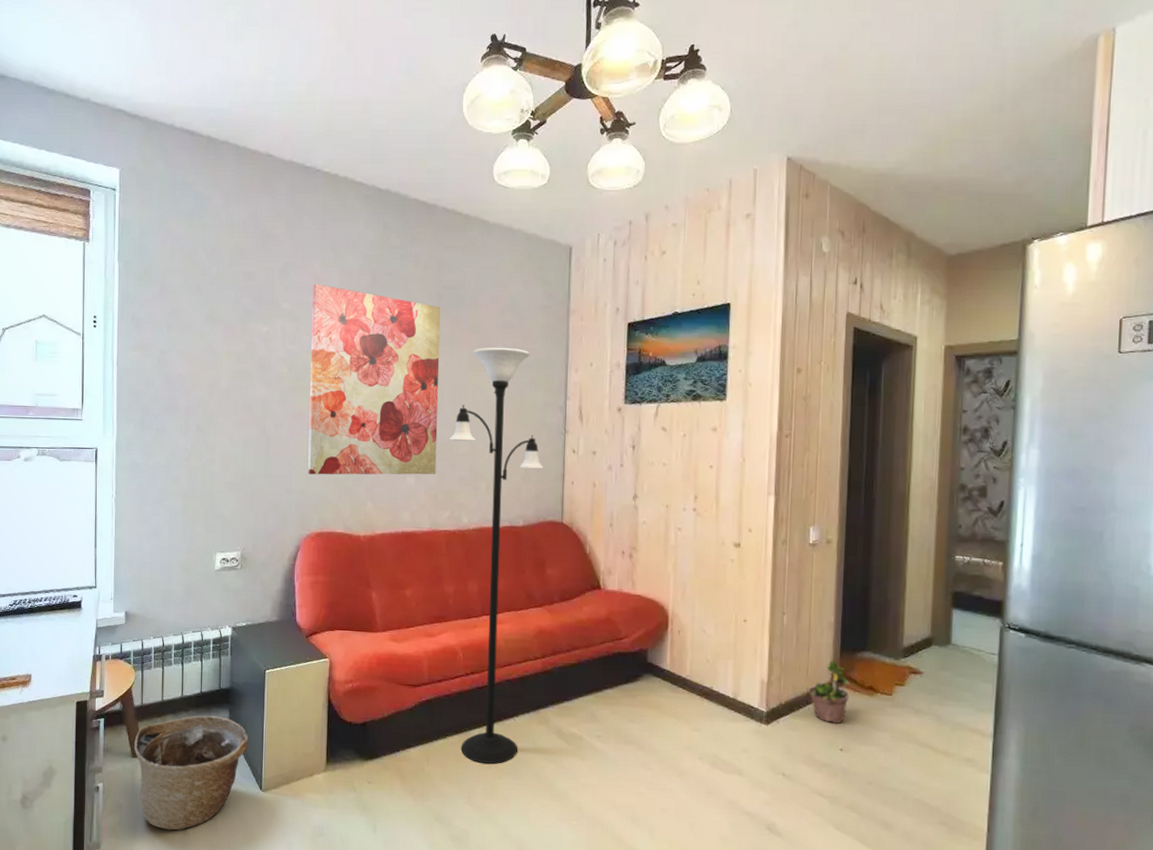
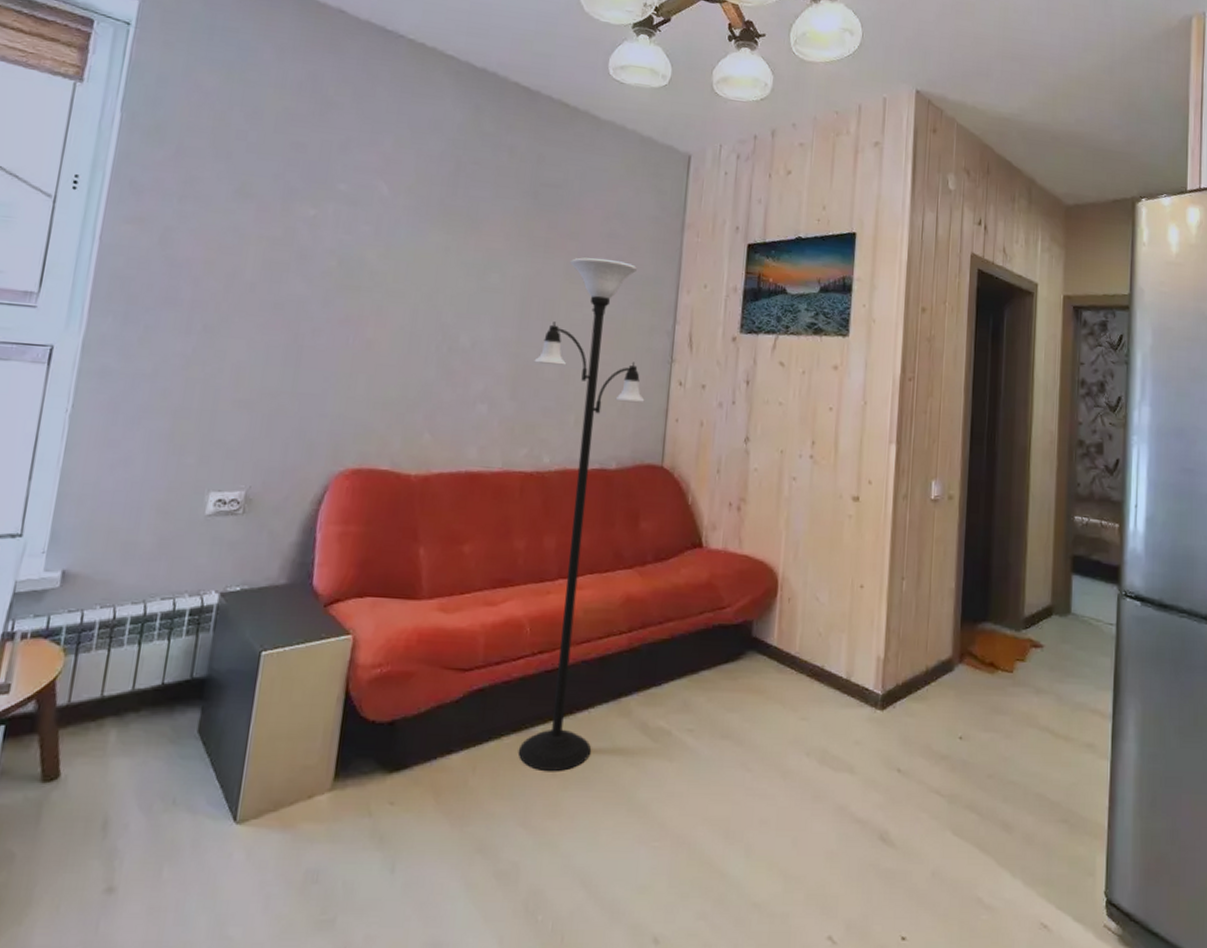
basket: present [134,715,249,831] -> none [45,716,226,889]
wall art: present [308,283,441,475] -> none [350,164,537,403]
potted plant: present [808,654,850,724] -> none [926,626,971,707]

